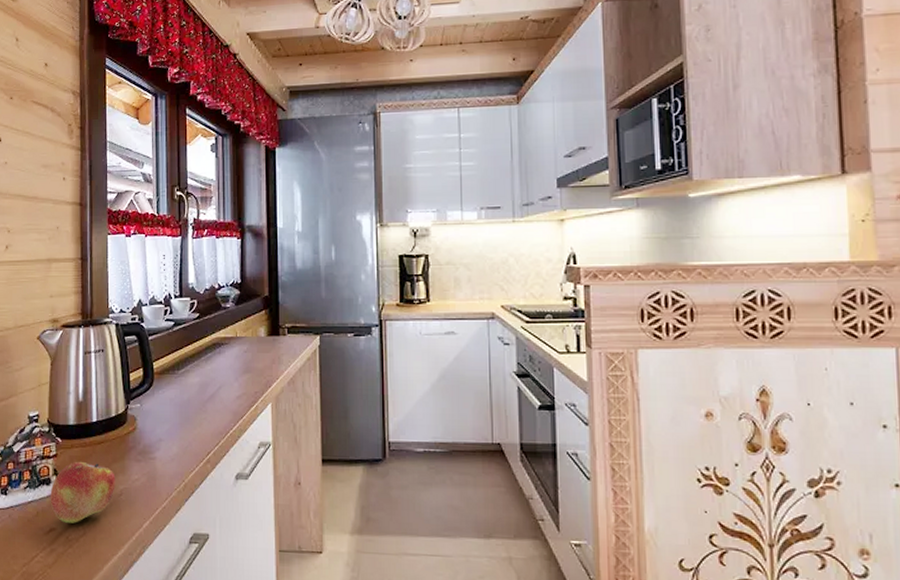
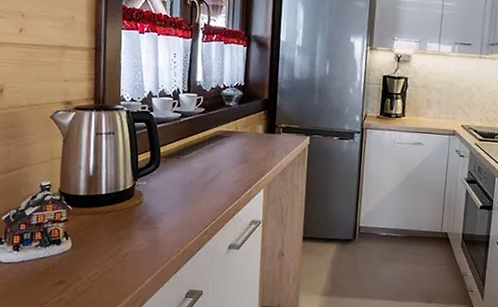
fruit: present [50,461,115,523] -> none [60,226,122,278]

